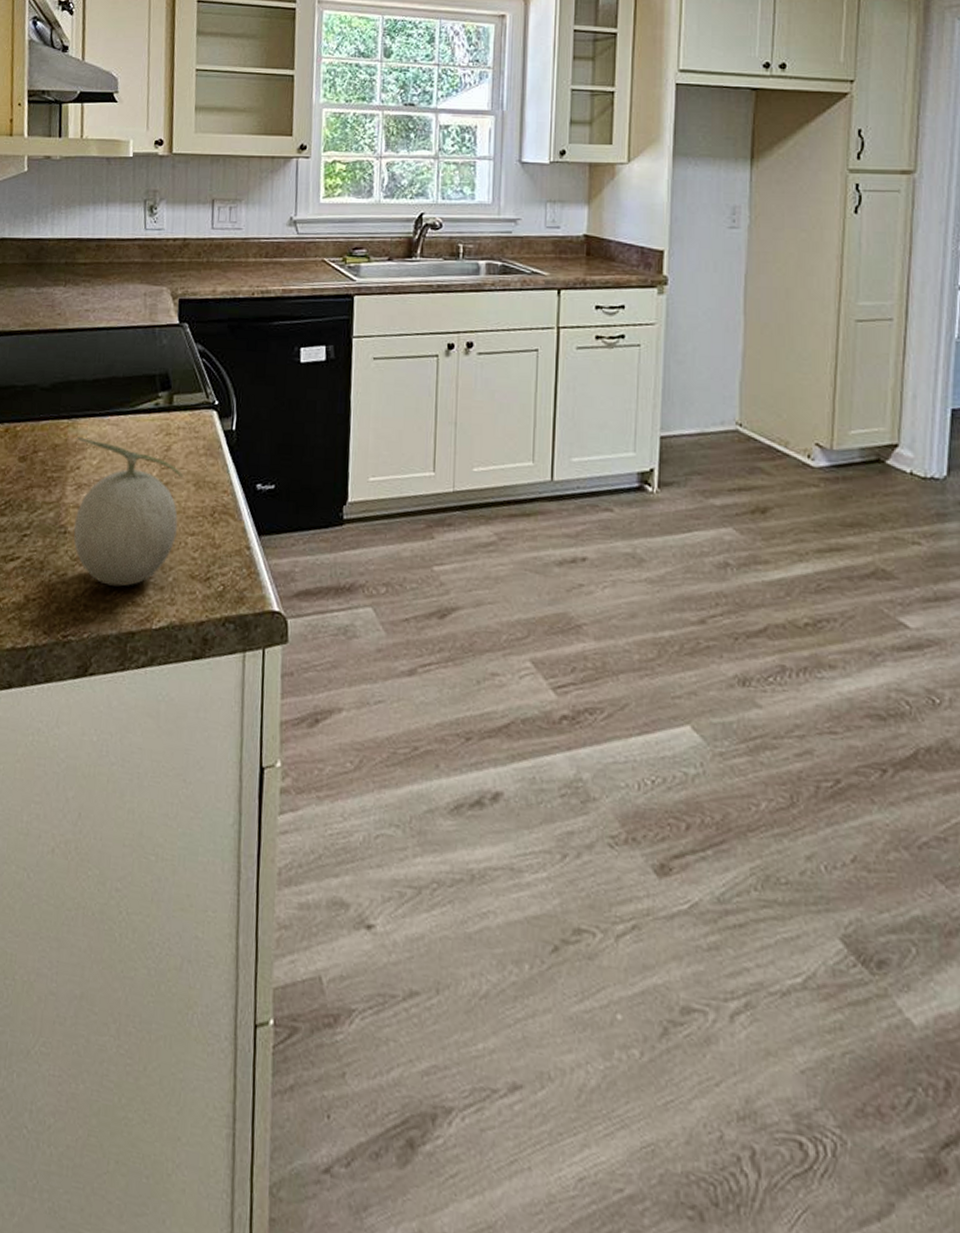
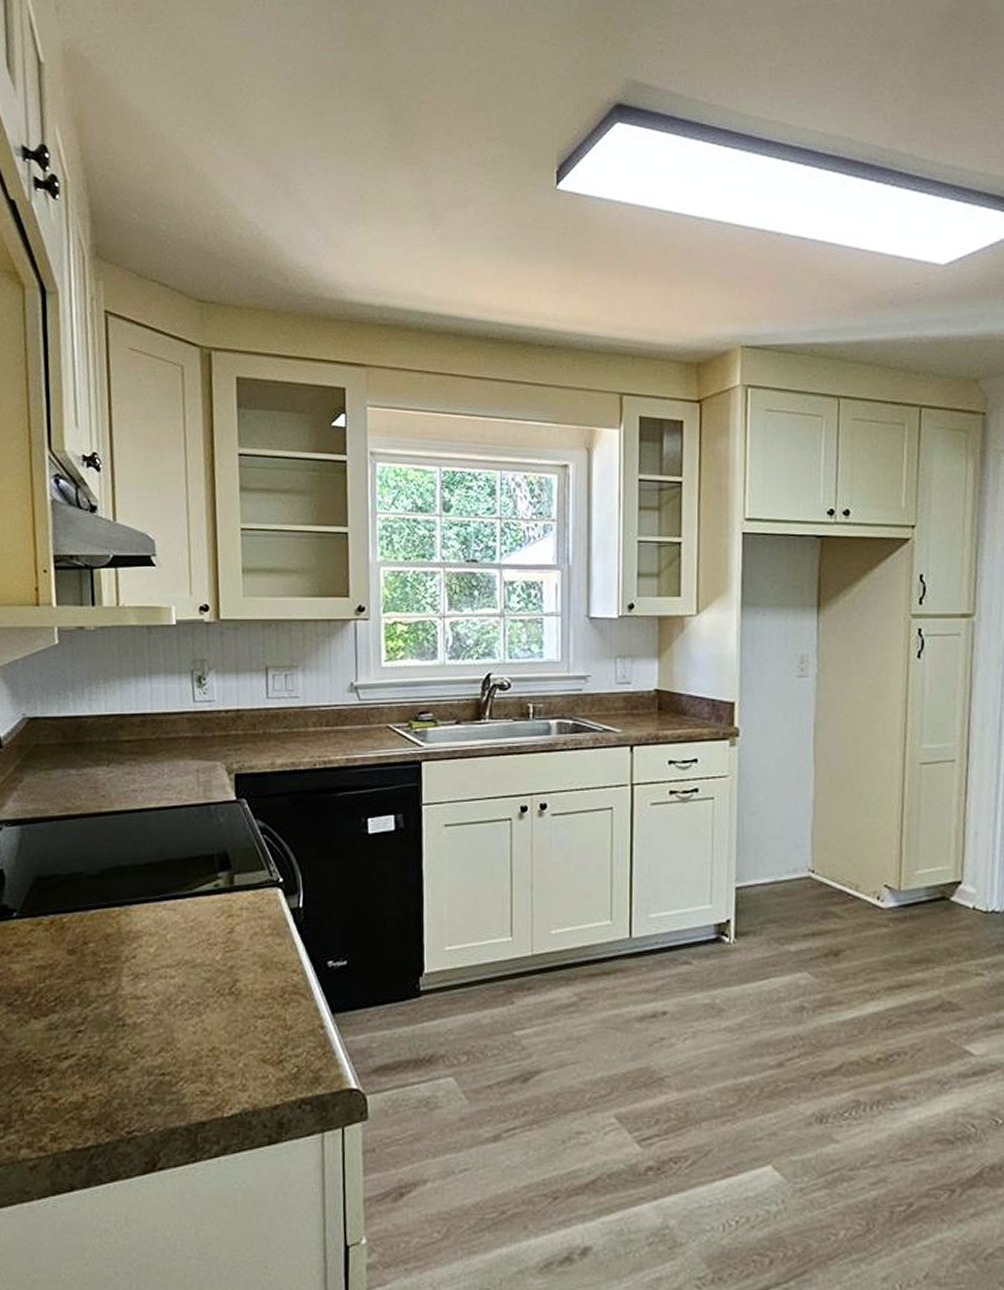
fruit: present [73,436,184,587] -> none [131,923,249,1077]

